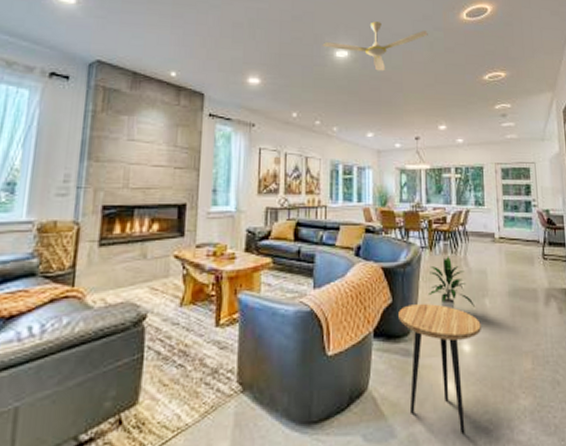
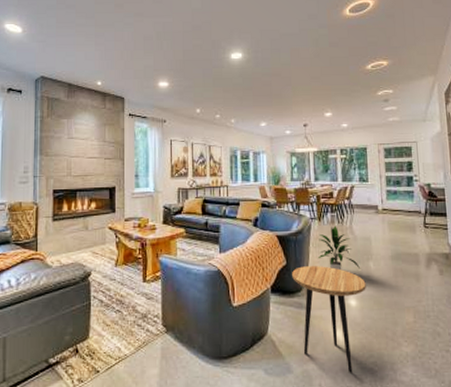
ceiling fan: present [322,21,428,72] -> none [219,25,314,69]

